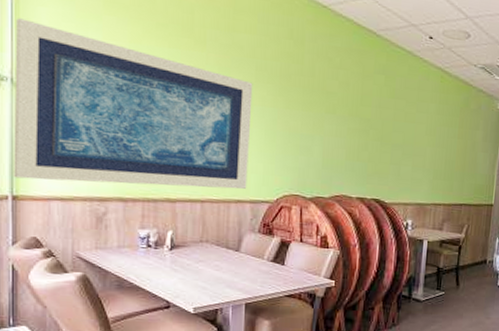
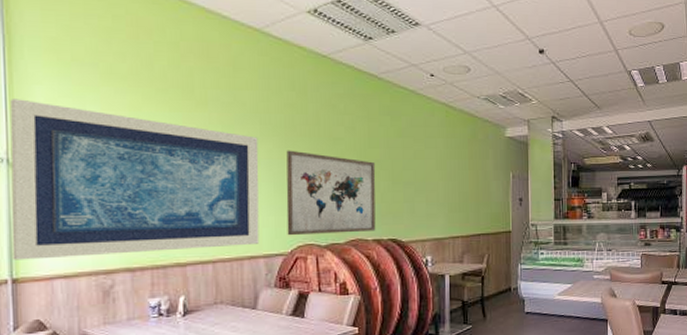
wall art: none [274,98,366,189] -> present [286,150,376,236]

